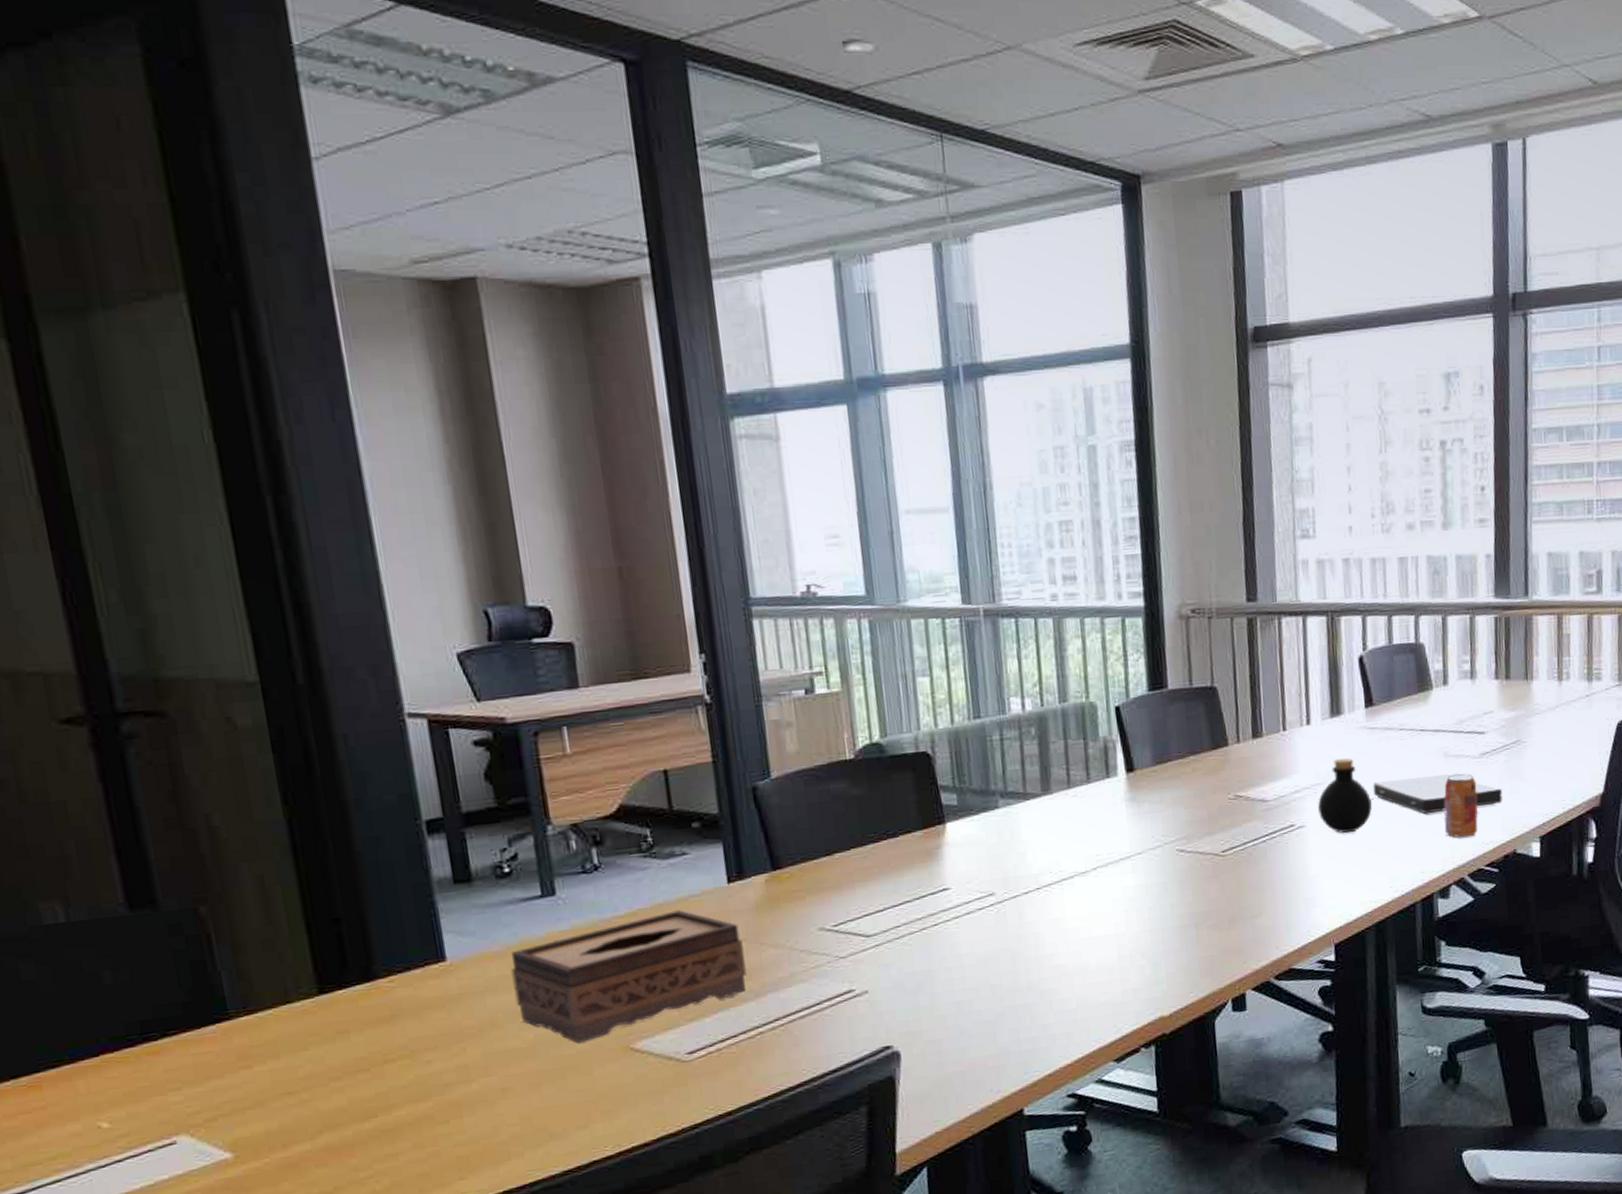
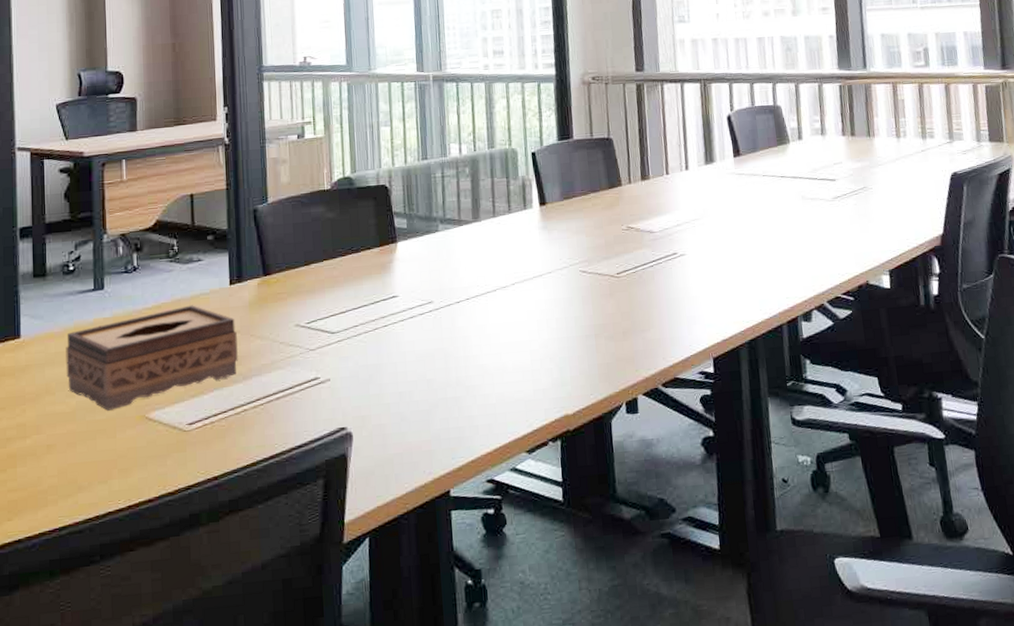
bottle: present [1318,758,1372,834] -> none [696,198,742,262]
book: present [1373,773,1503,813] -> none [742,213,854,247]
beverage can: present [1444,773,1478,838] -> none [802,213,834,269]

